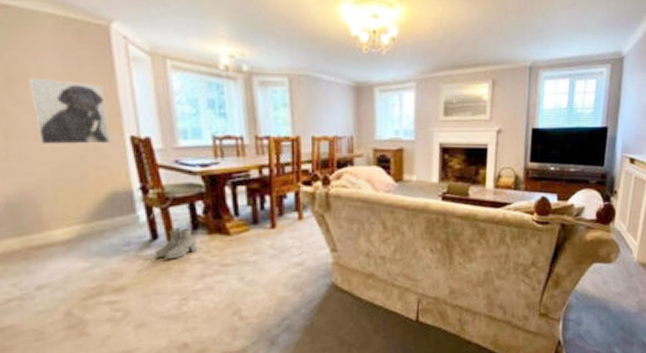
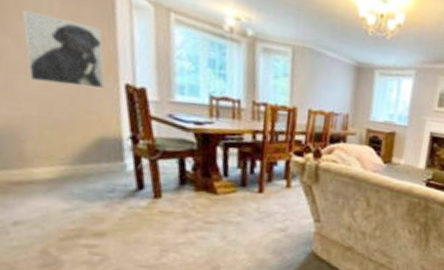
boots: present [155,228,198,260] -> none [139,181,184,211]

